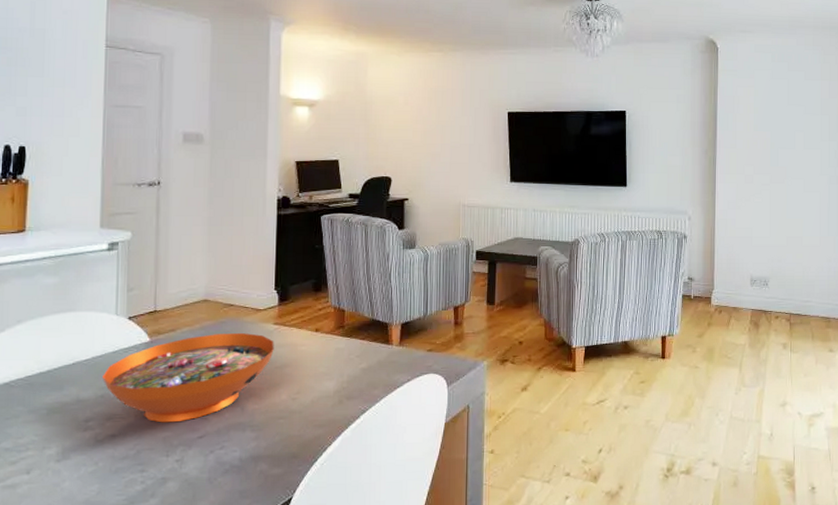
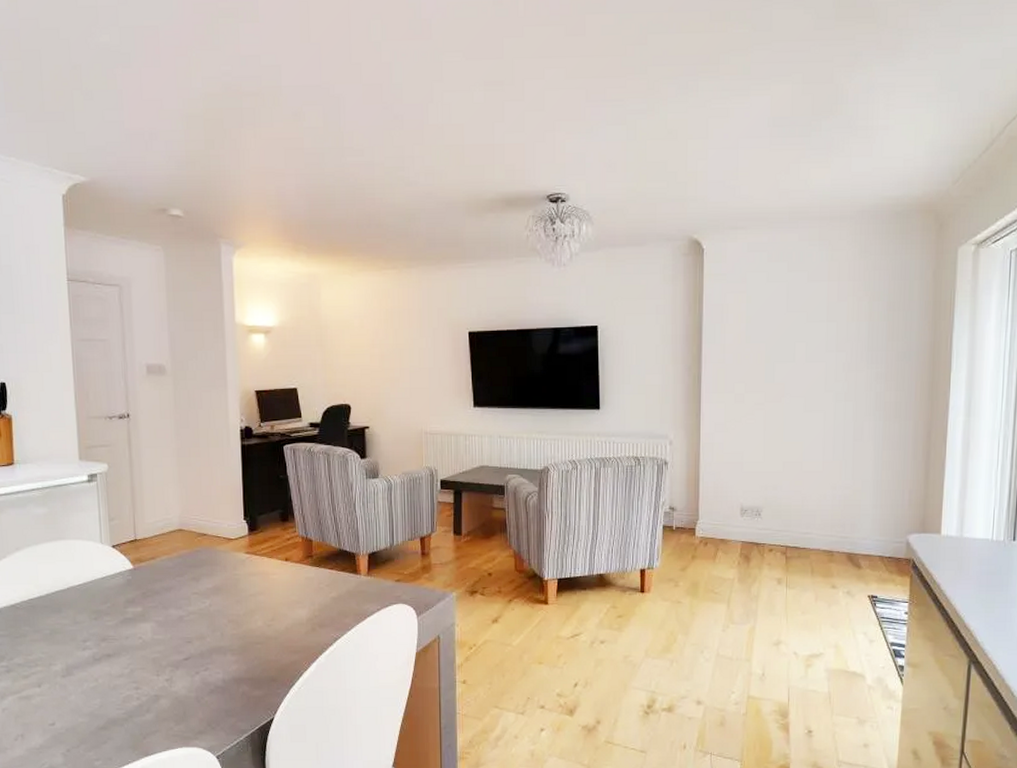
decorative bowl: present [103,333,274,423] -> none [94,562,247,645]

